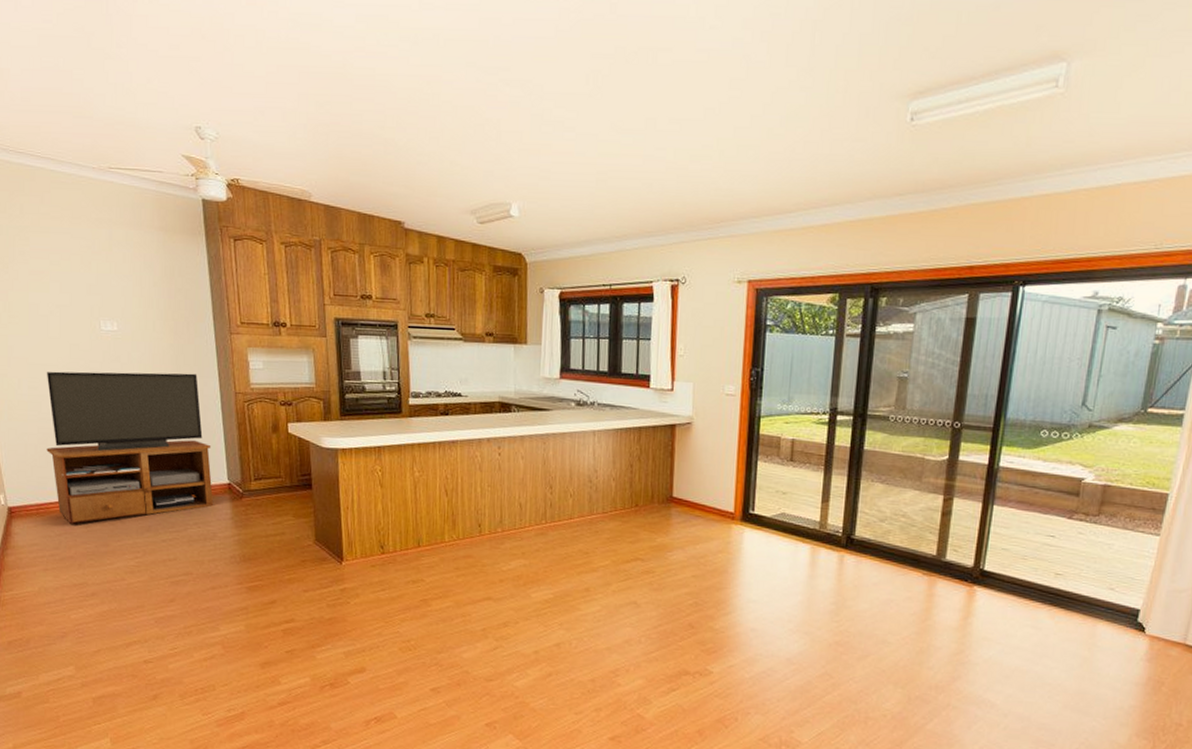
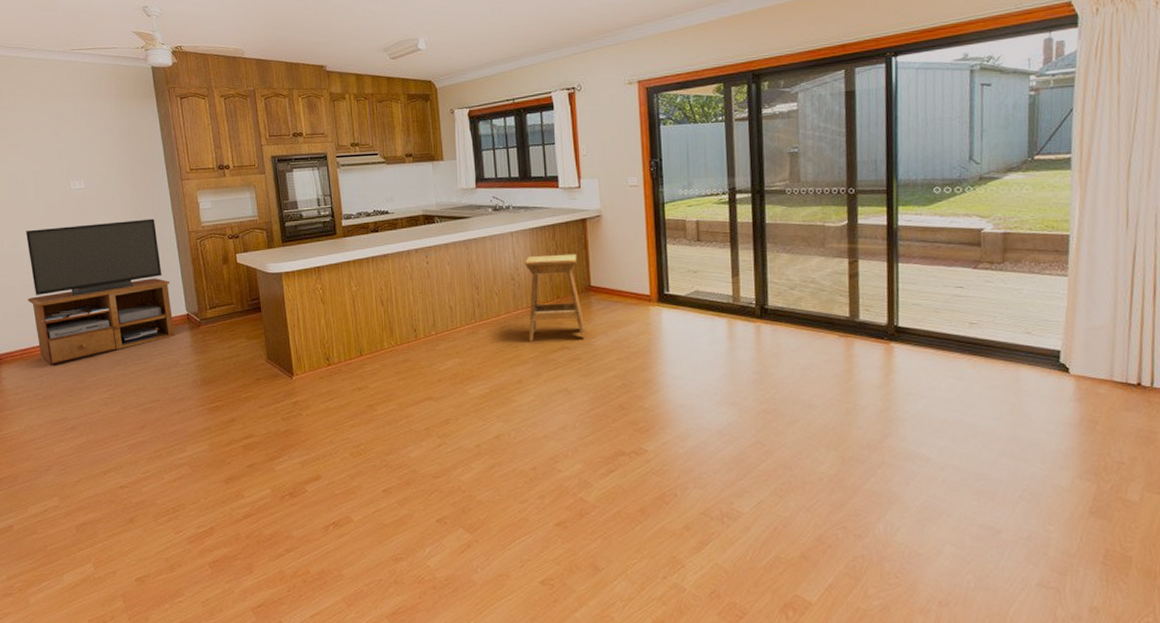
stool: none [601,459,663,552] -> present [524,253,586,342]

